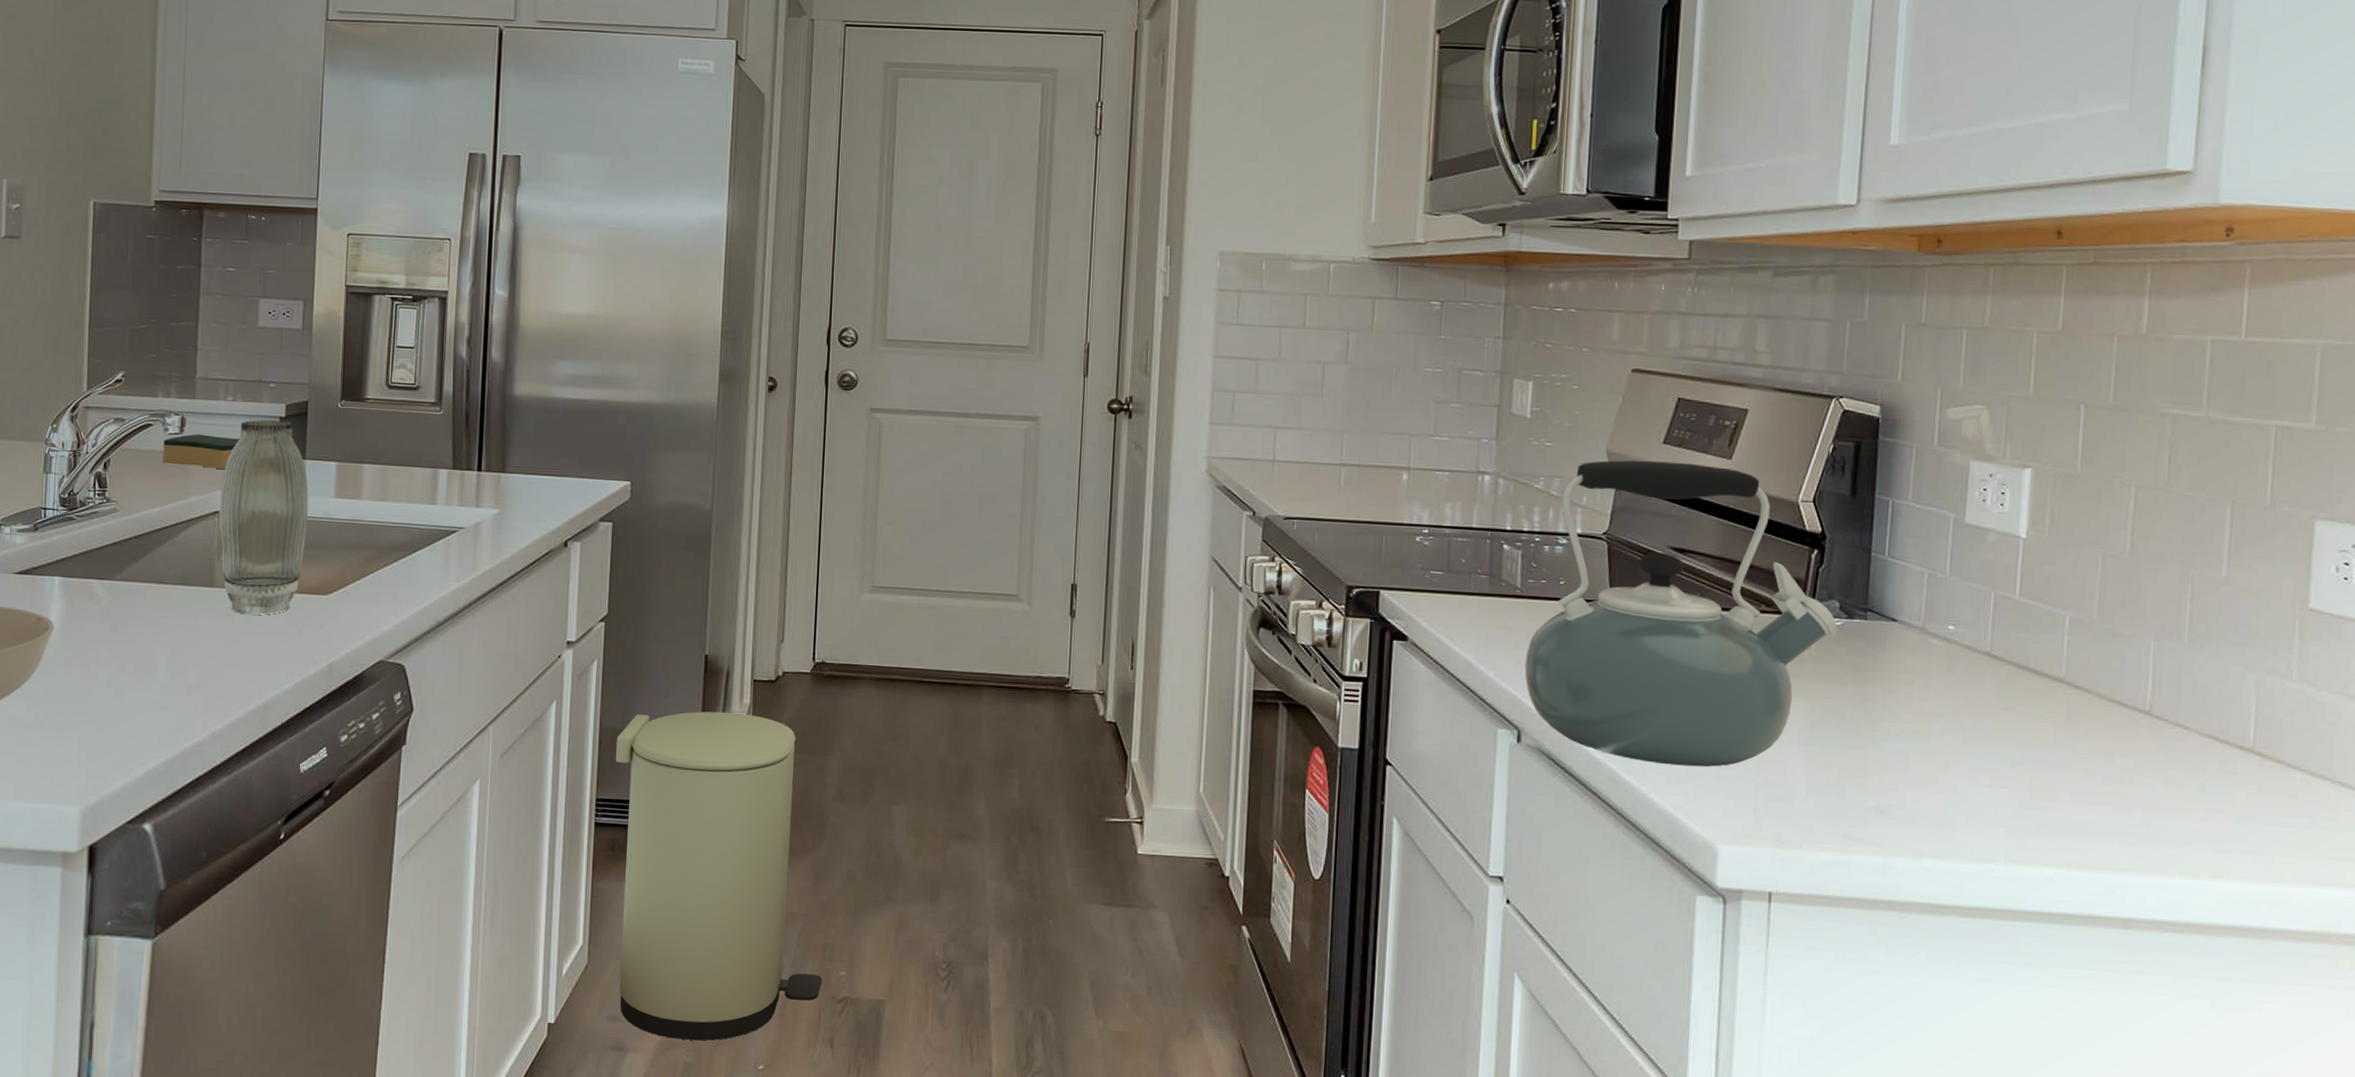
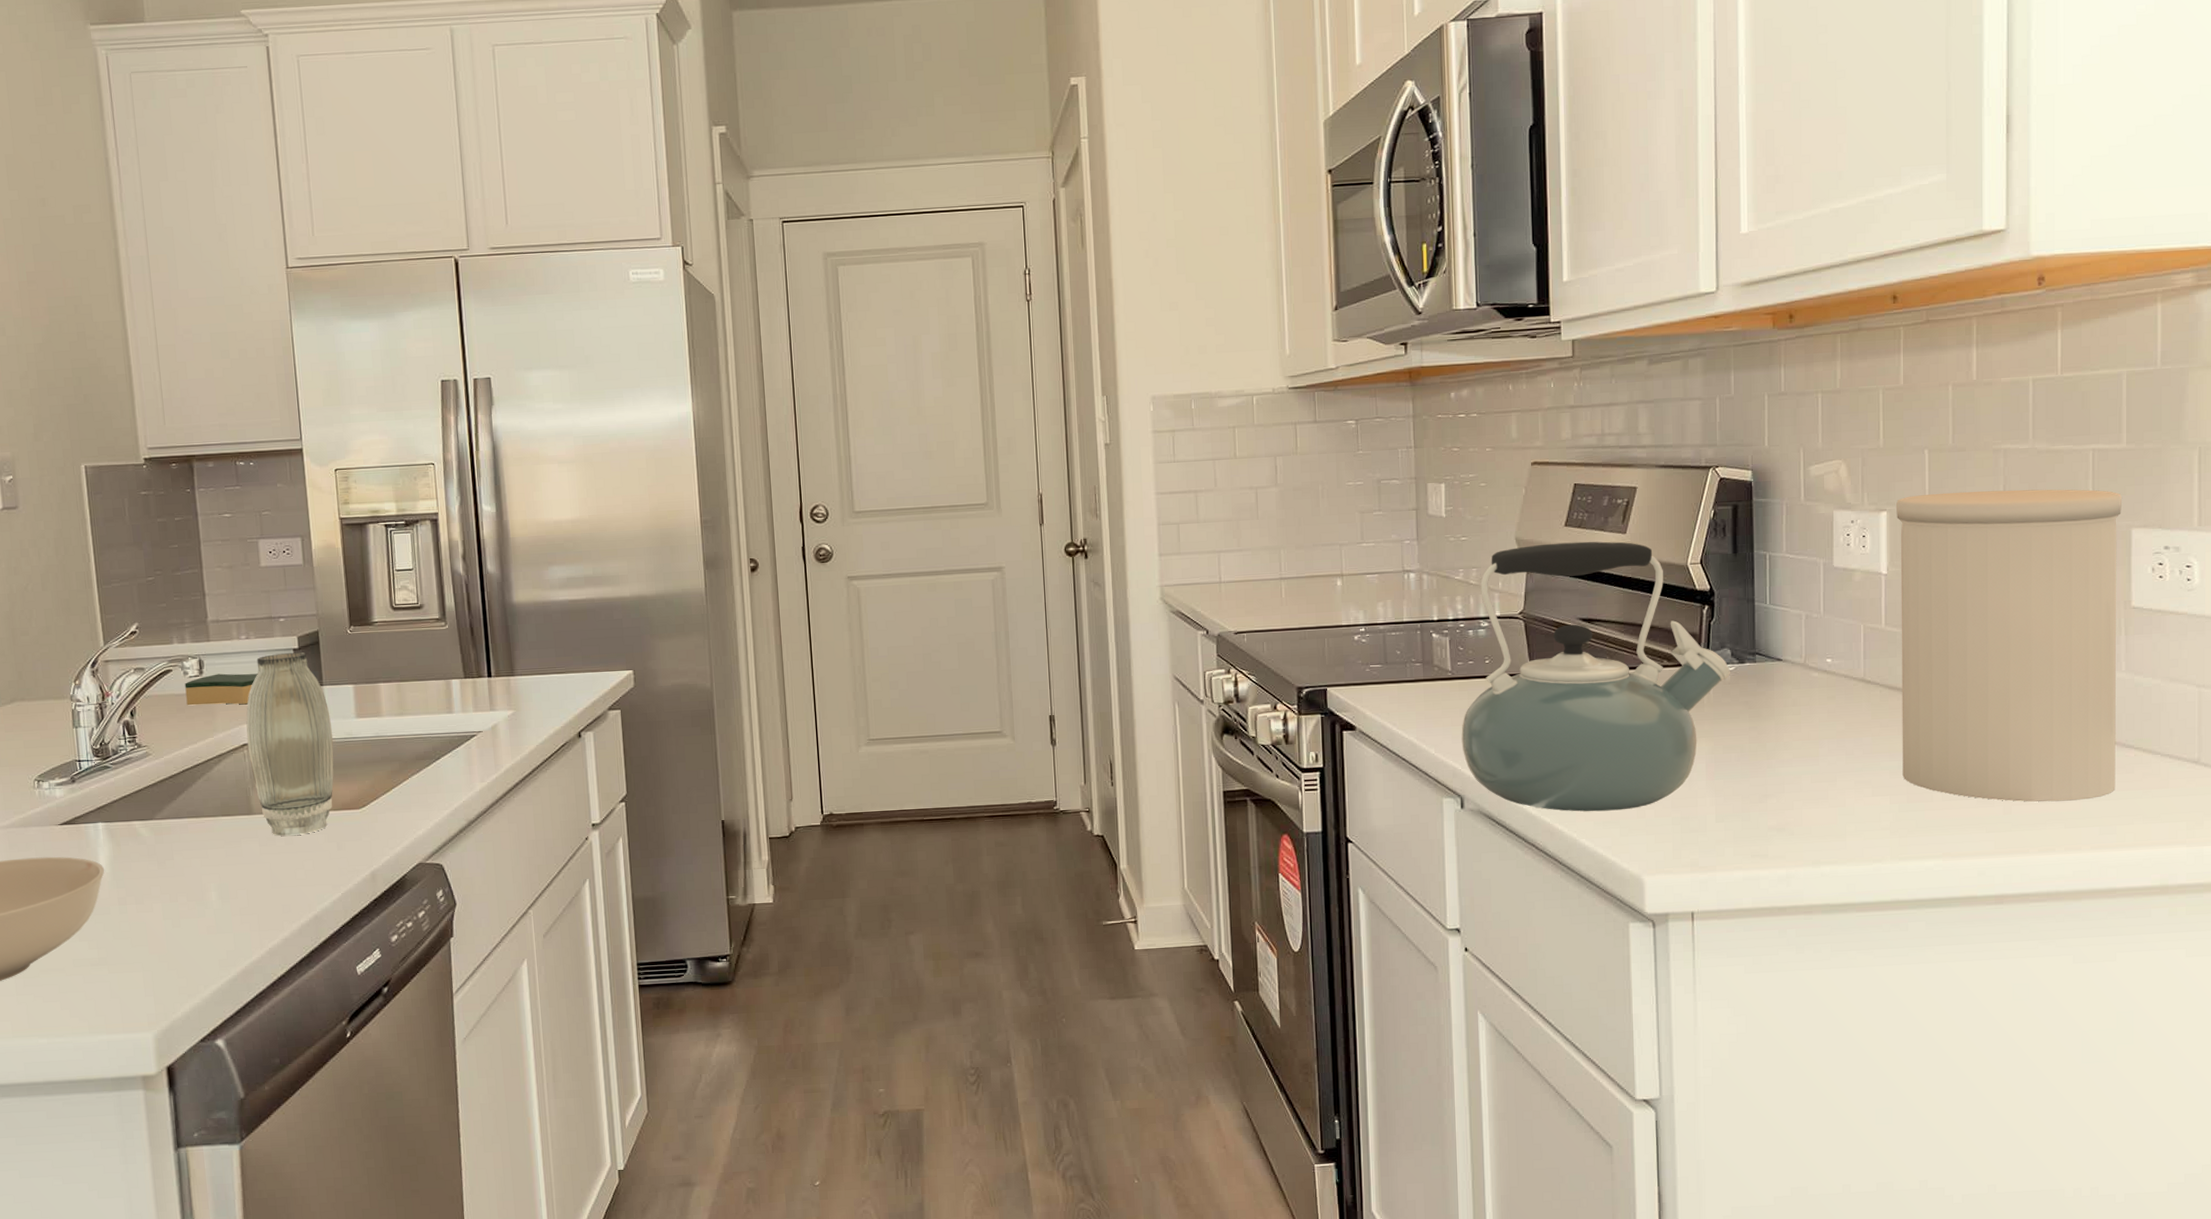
pedal bin: present [615,711,822,1041] -> none [649,869,864,1169]
canister: none [2026,454,2307,822] -> present [1896,489,2123,802]

